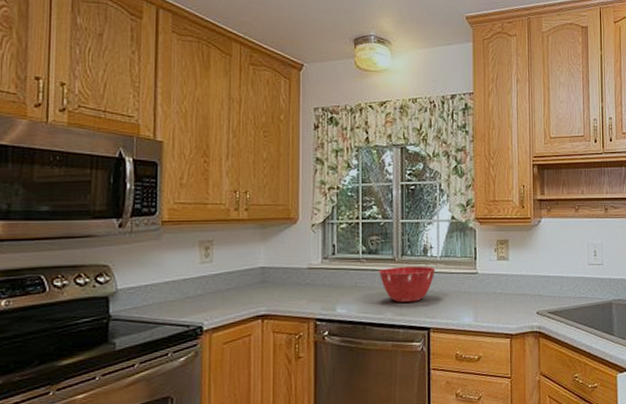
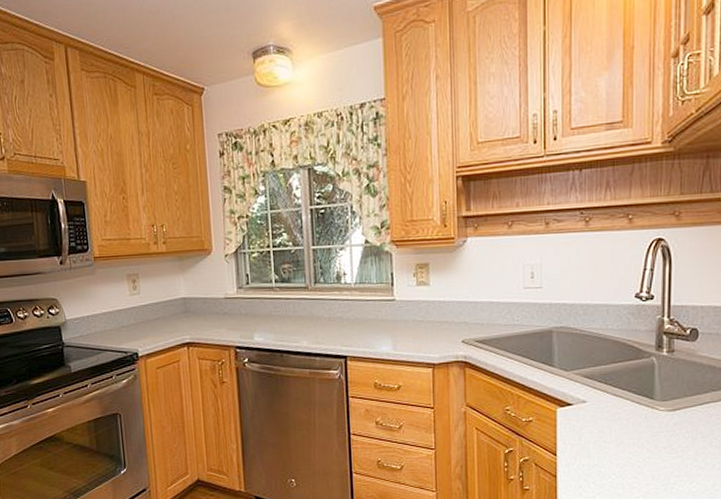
mixing bowl: present [378,266,436,302] -> none [292,293,350,331]

